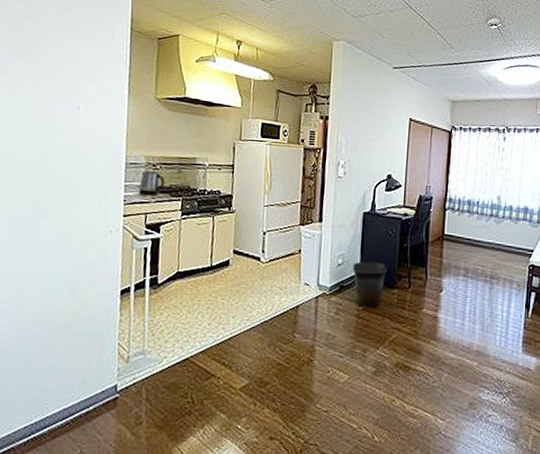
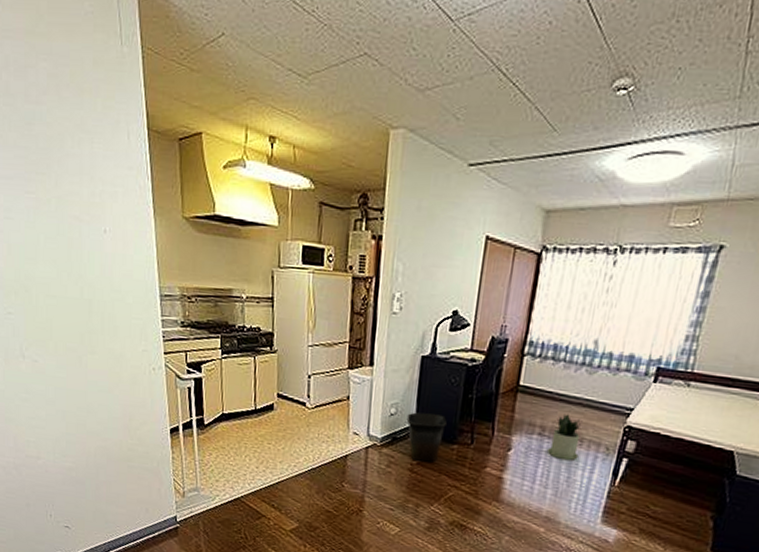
kettle: present [138,170,165,196] -> none [176,303,202,333]
planter: none [471,257,497,297] -> present [546,414,583,460]

